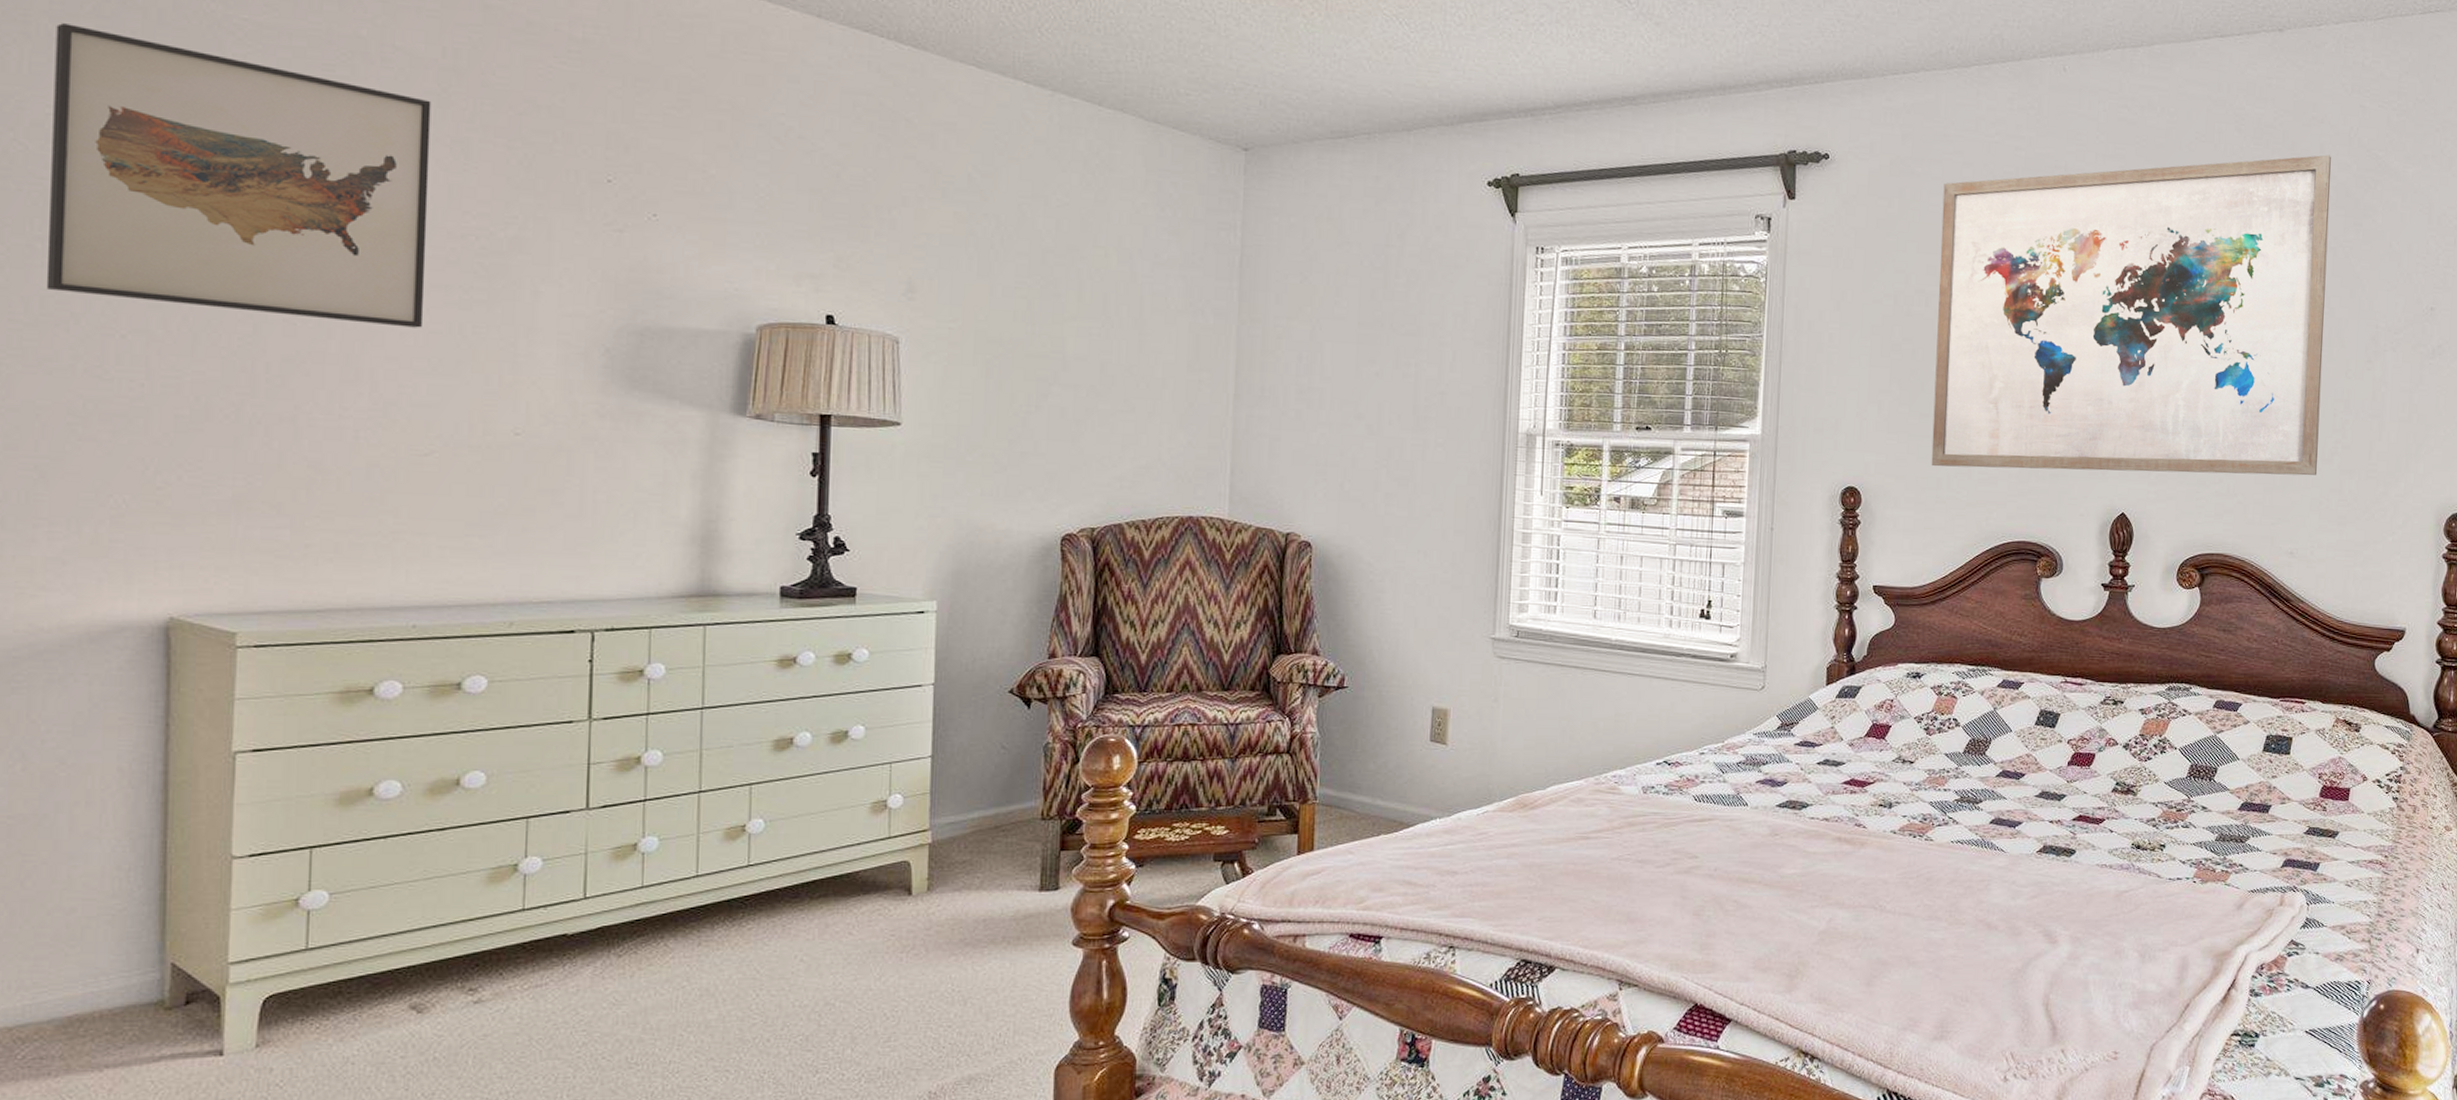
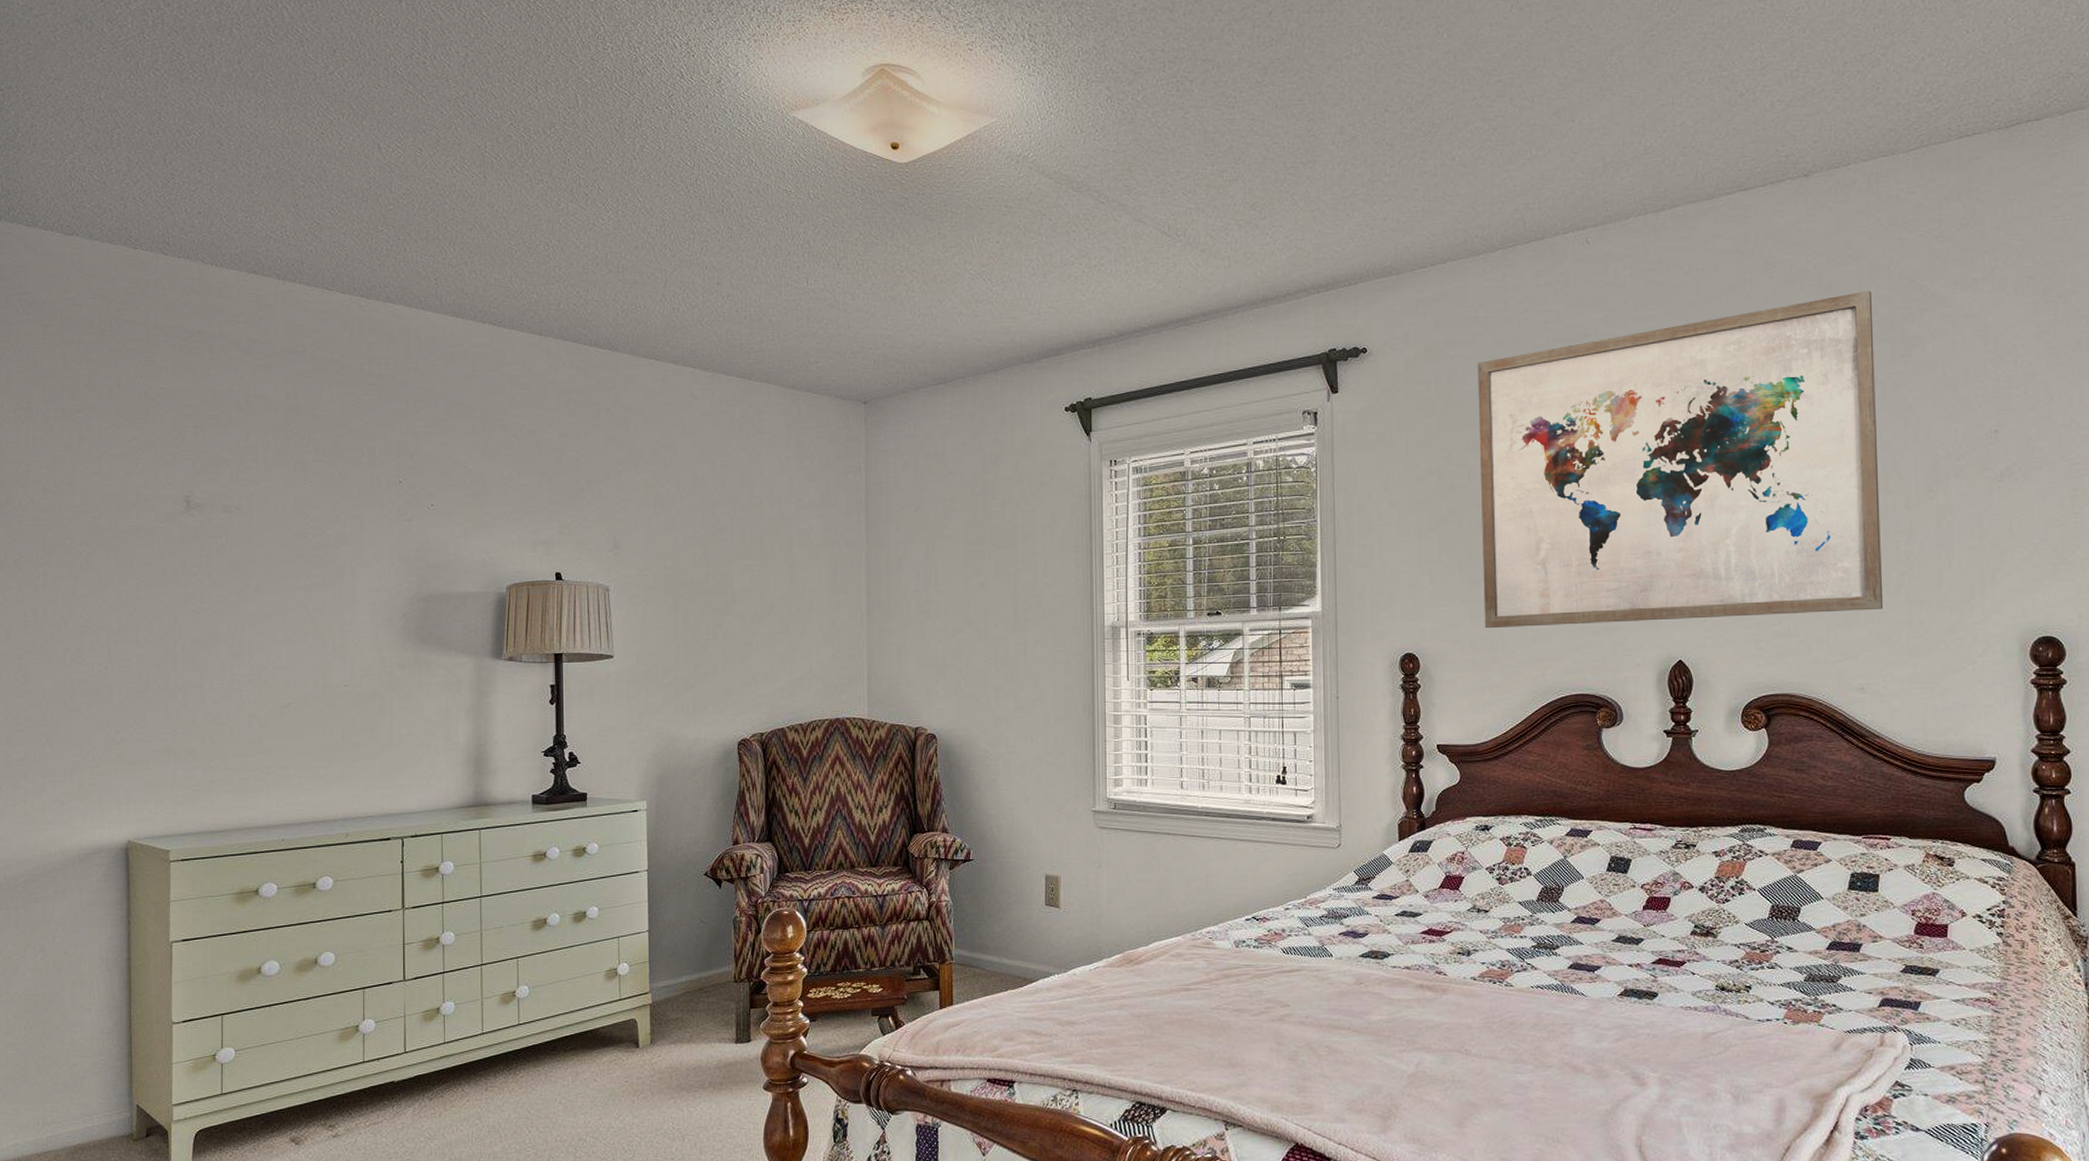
wall art: present [46,23,432,328] -> none [46,406,281,609]

